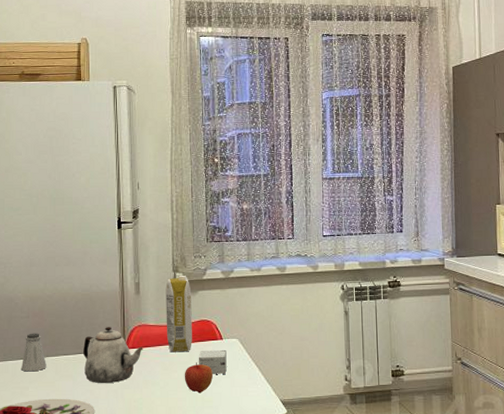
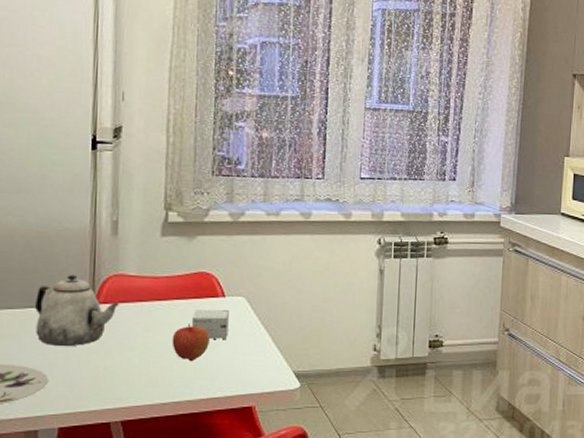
juice carton: present [165,276,192,352] -> none [151,215,188,311]

